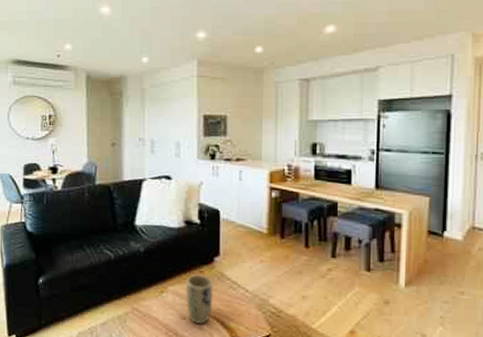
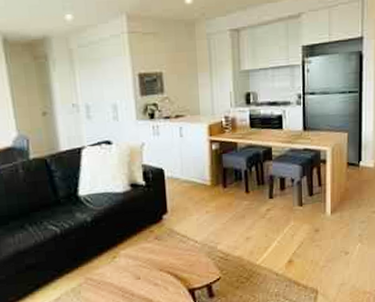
plant pot: present [186,274,213,325] -> none [137,233,166,282]

